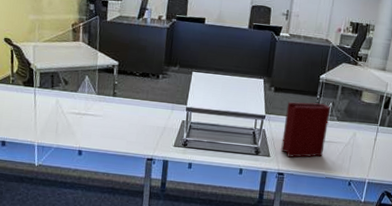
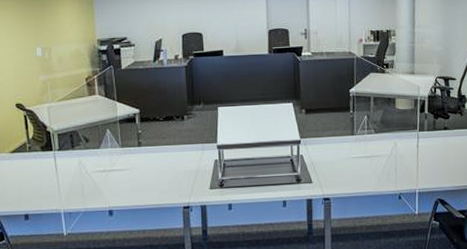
binder: present [280,102,331,158] -> none [321,117,367,180]

